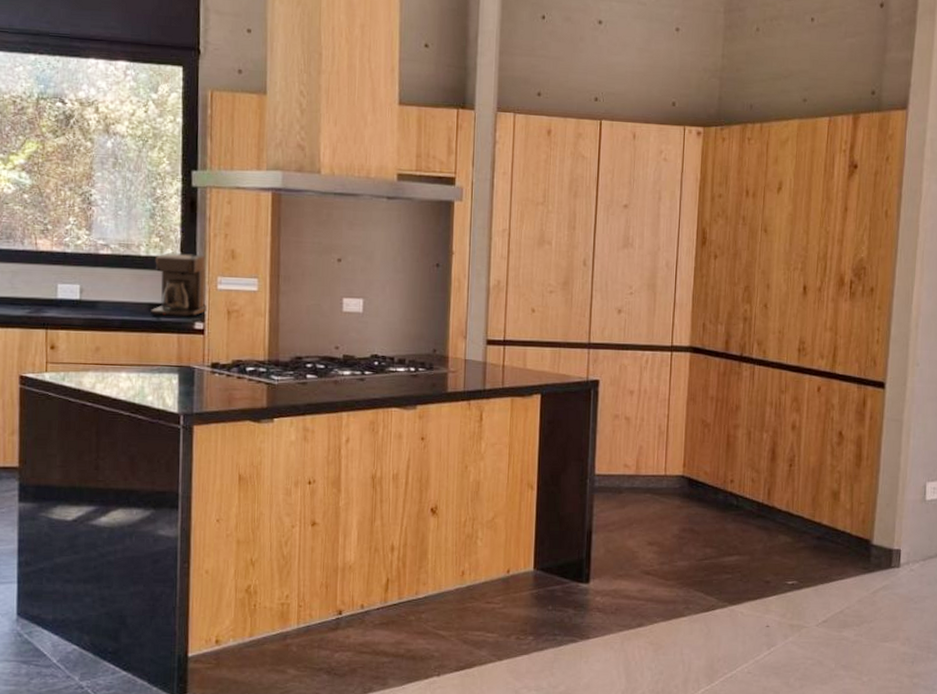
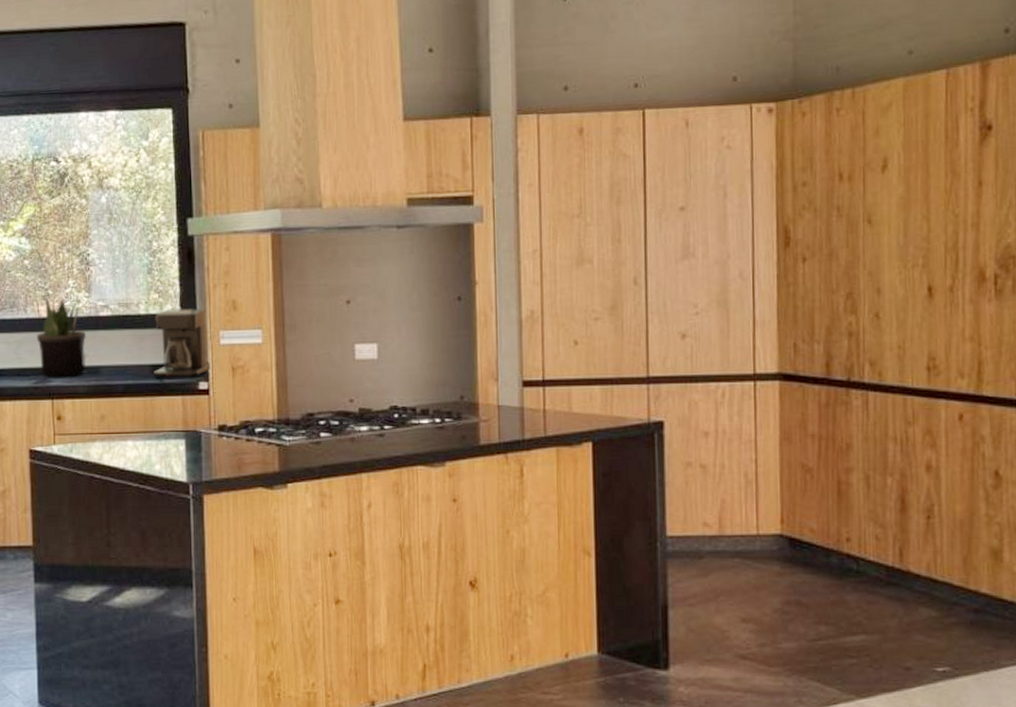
planter: none [33,231,84,309] -> present [37,296,86,377]

